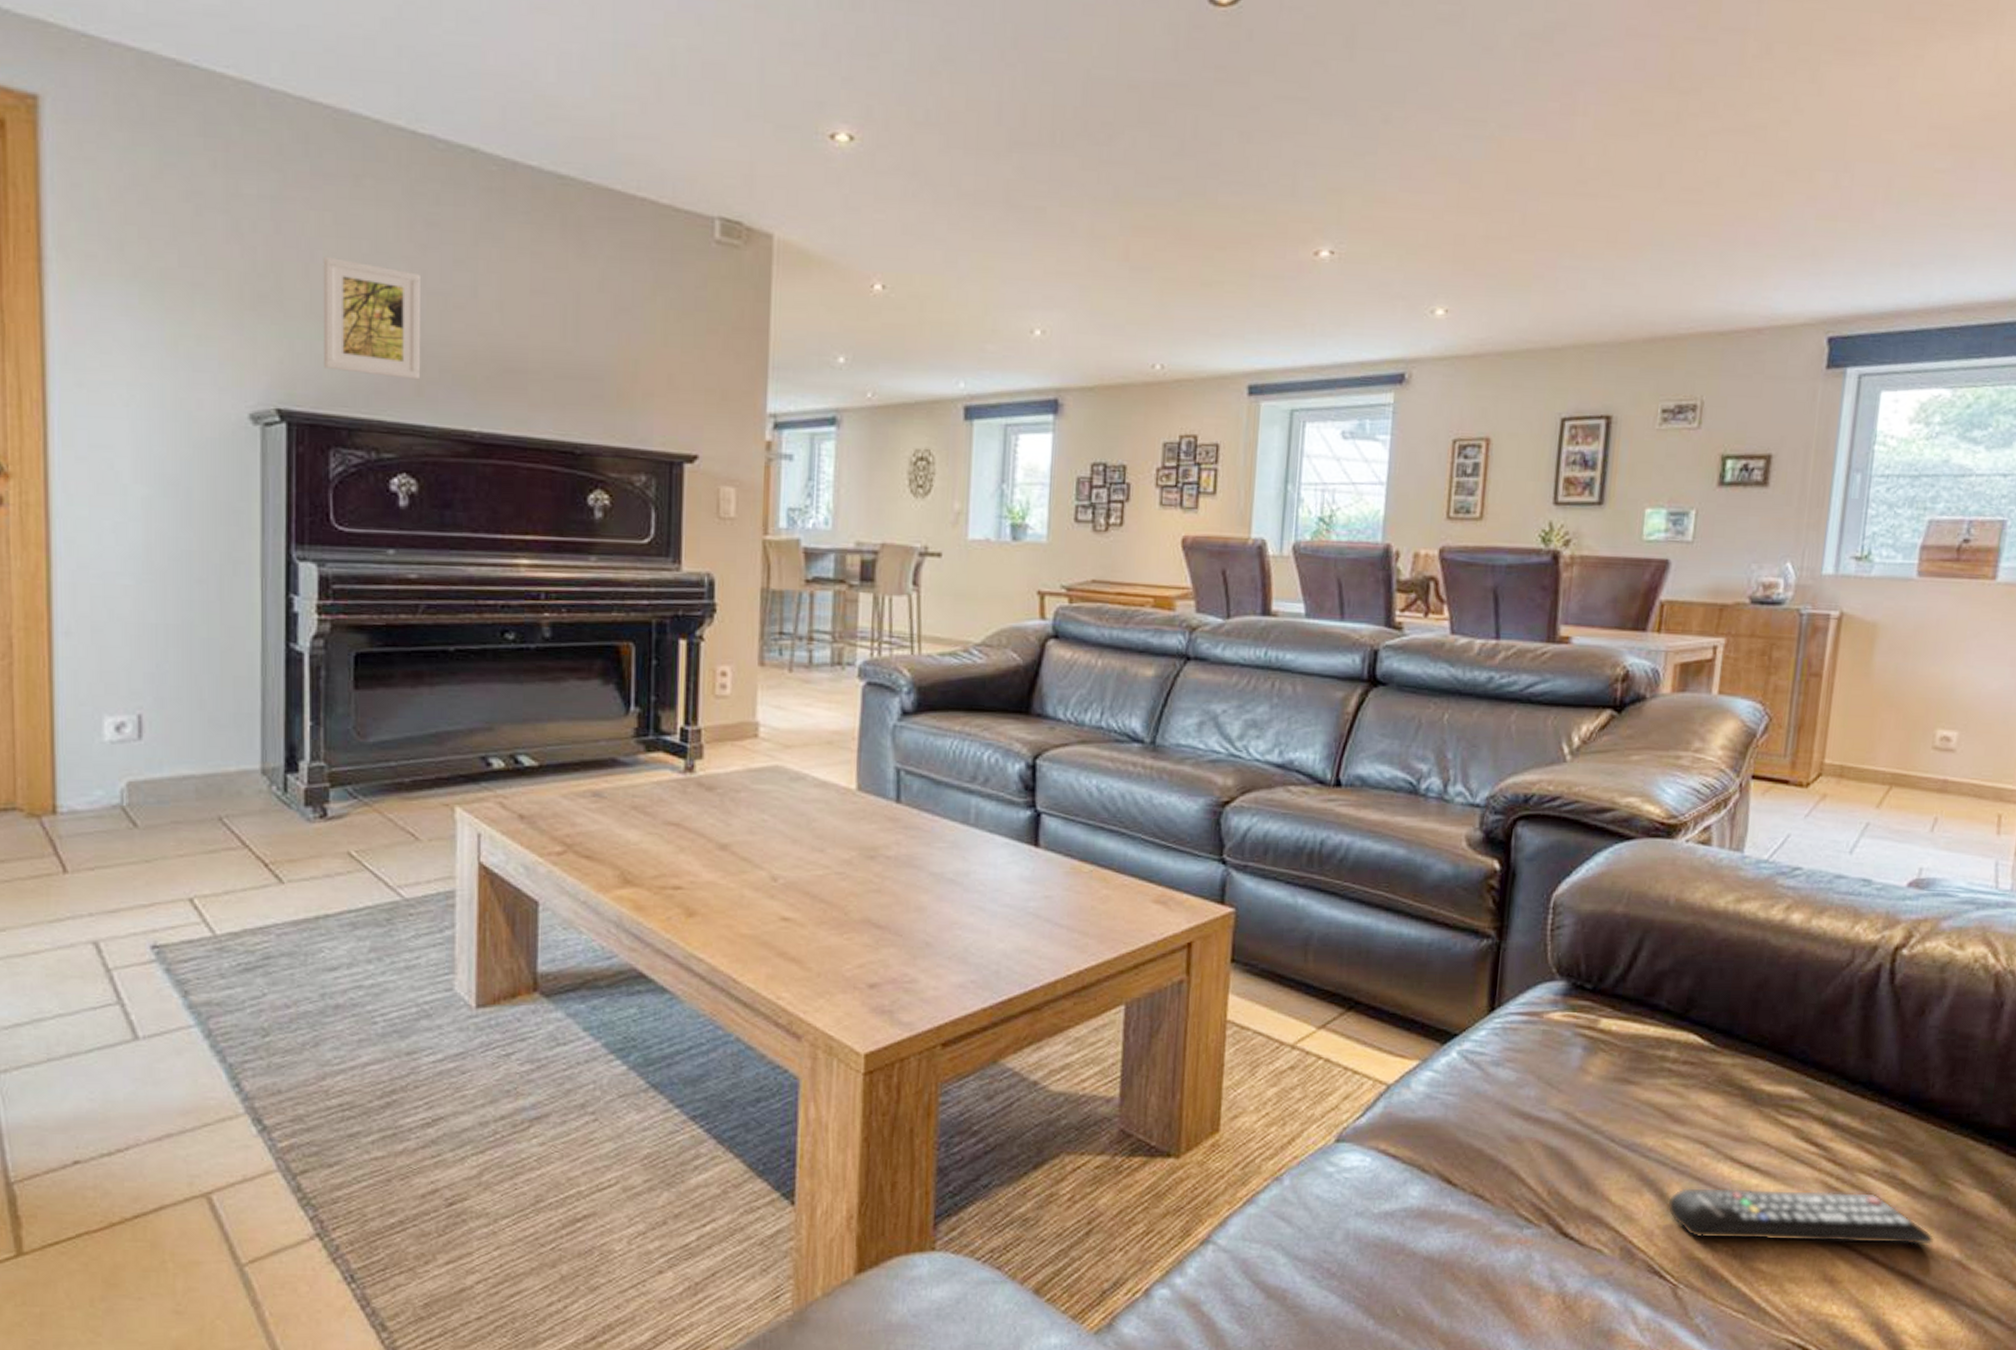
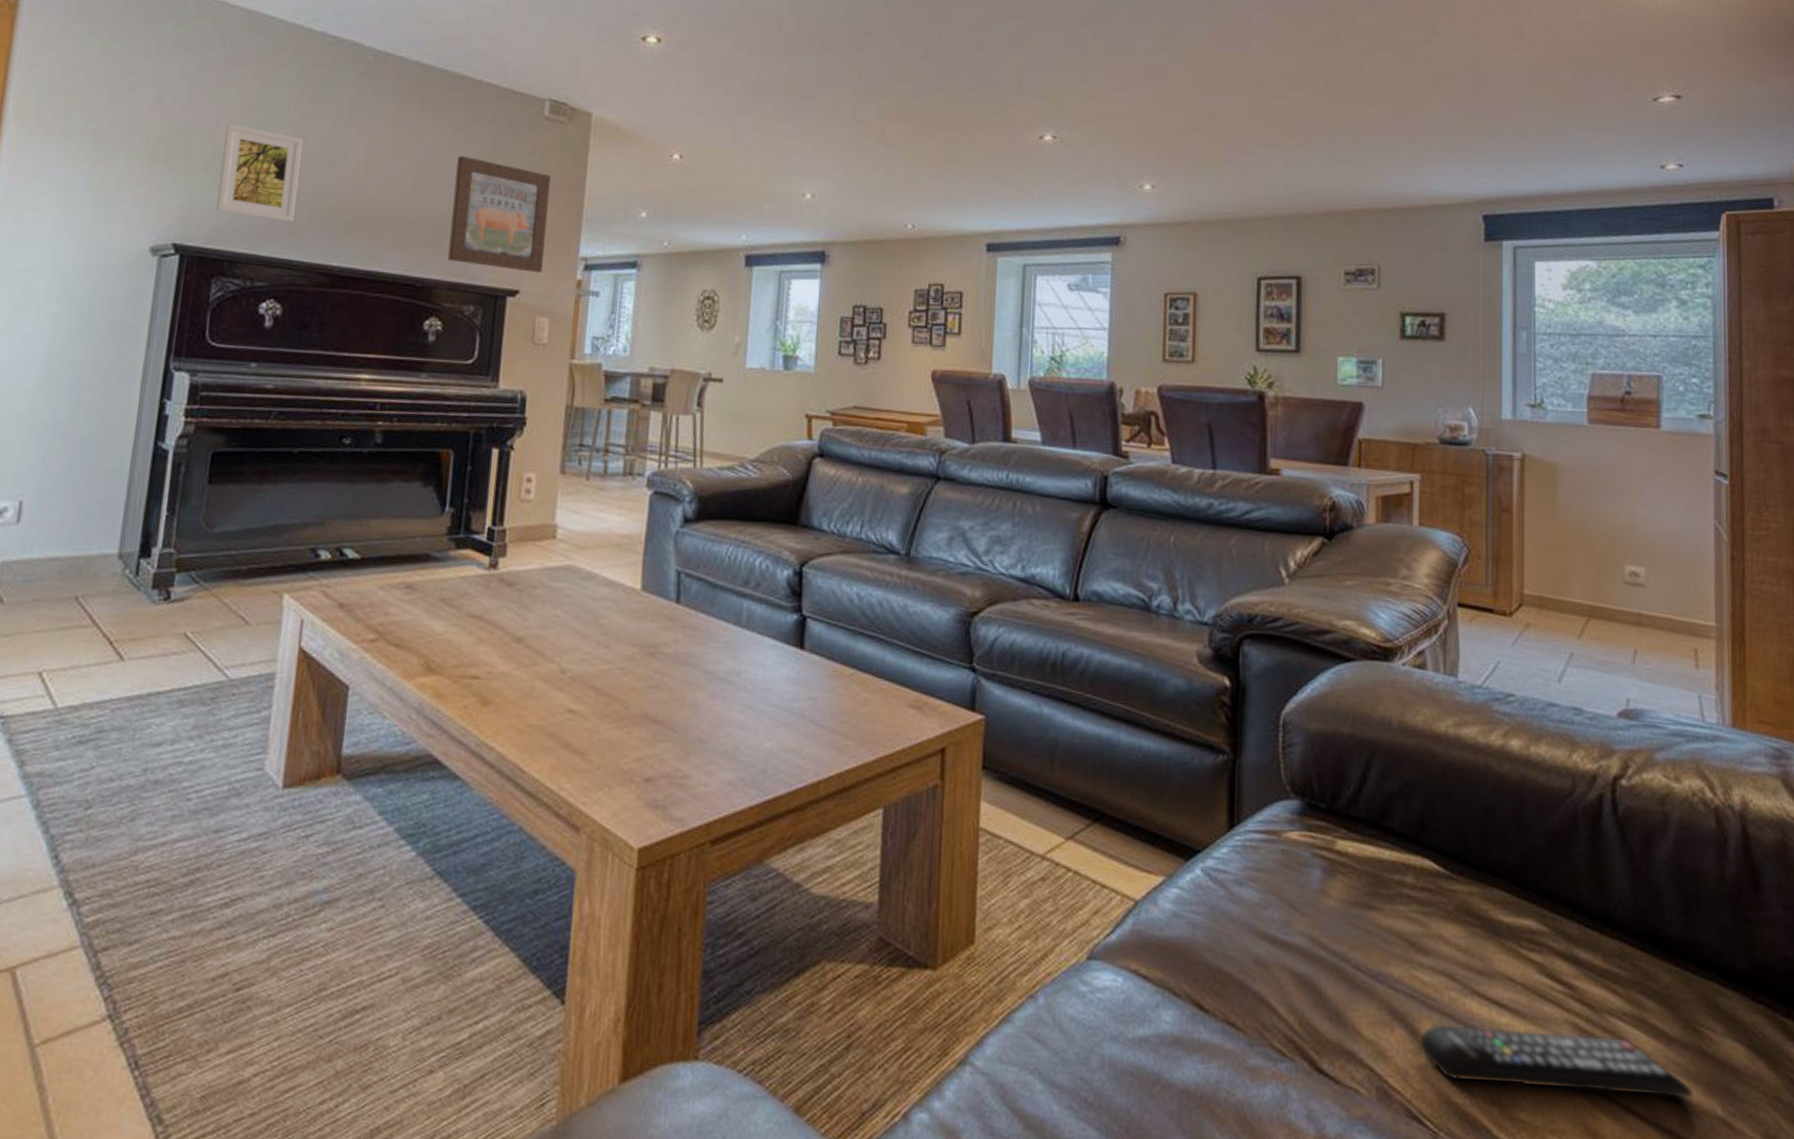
wall art: none [610,291,727,434] -> present [447,155,551,273]

